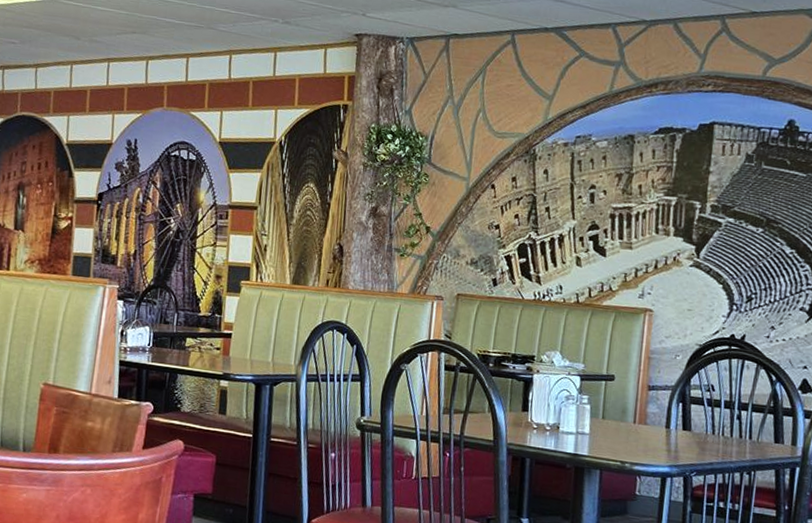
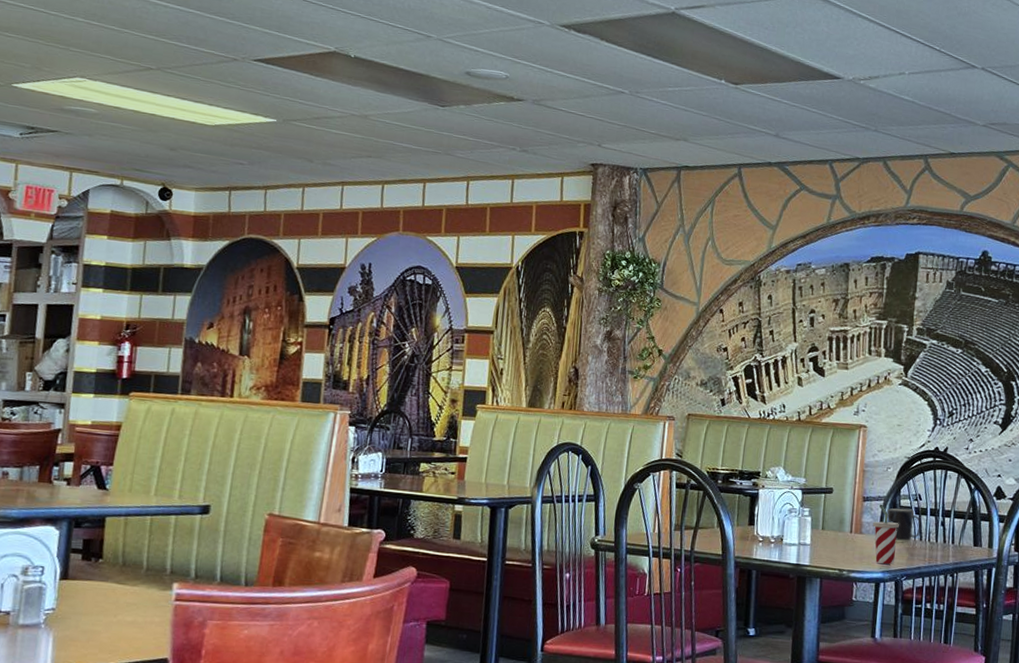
beverage cup: none [658,393,690,459] -> present [872,504,900,564]
mug: none [675,398,715,437] -> present [887,508,922,544]

